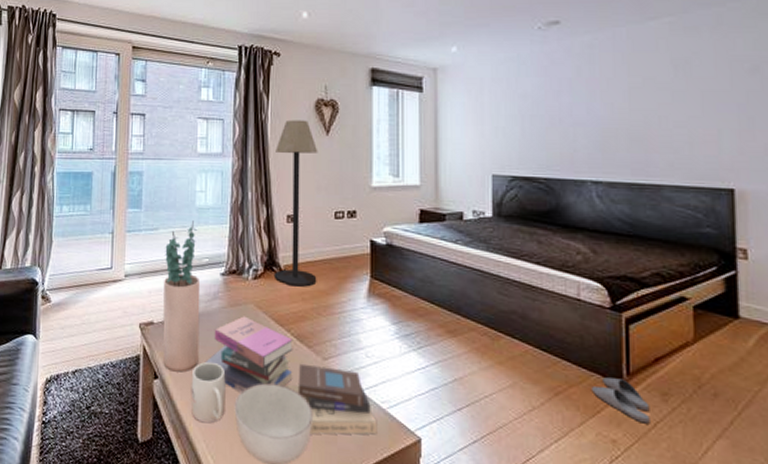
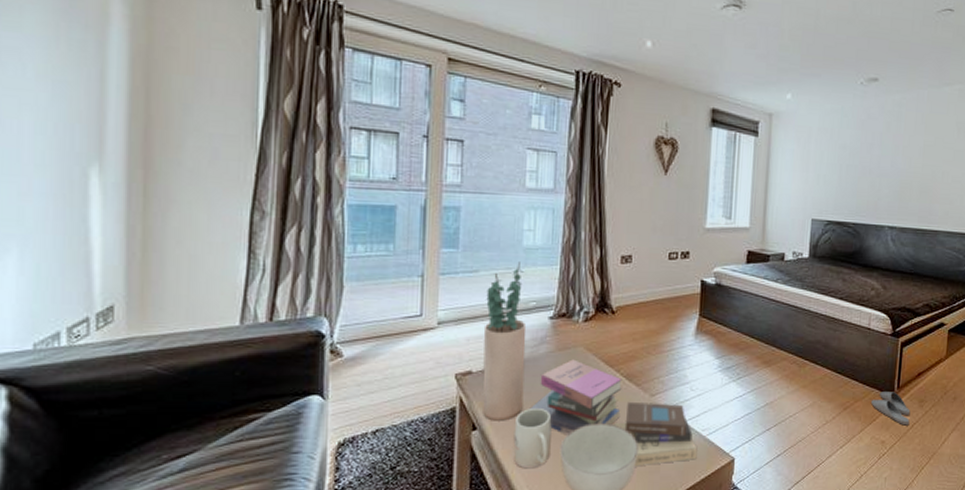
floor lamp: present [273,120,318,287] -> none [605,156,656,327]

